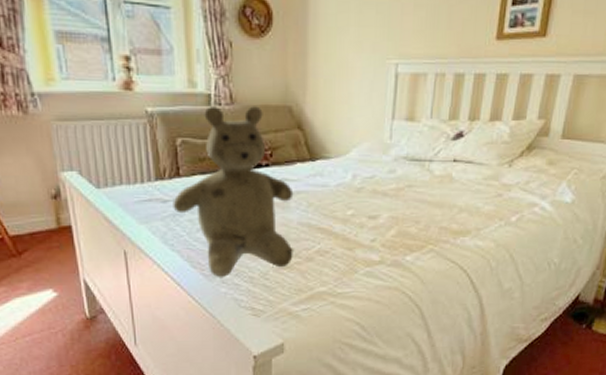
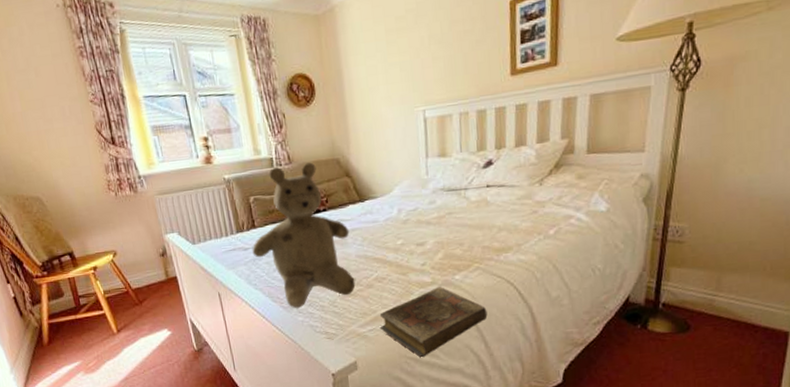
book: none [315,266,435,344] -> present [379,286,488,358]

